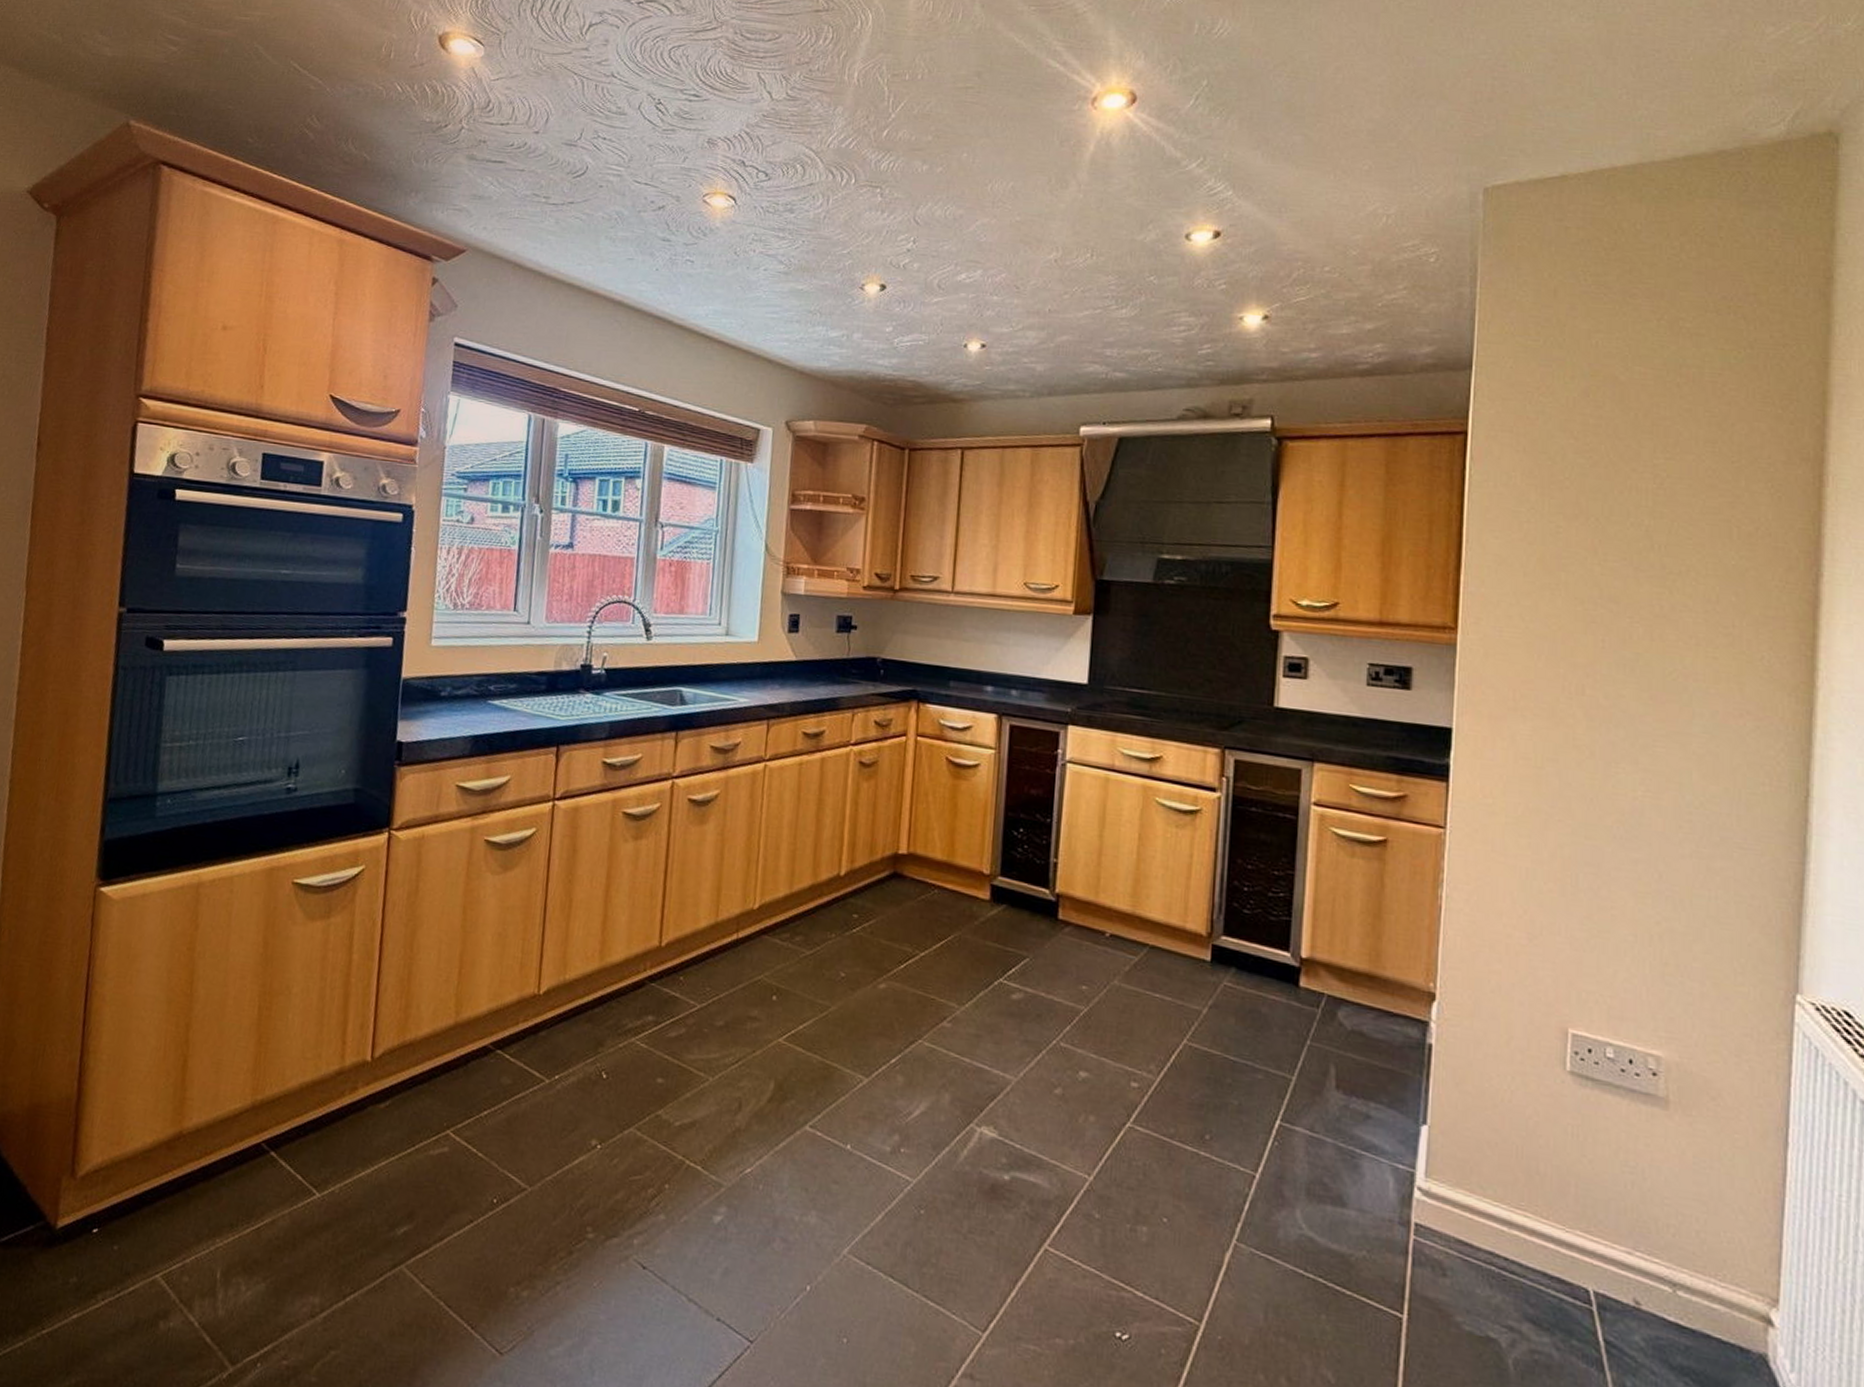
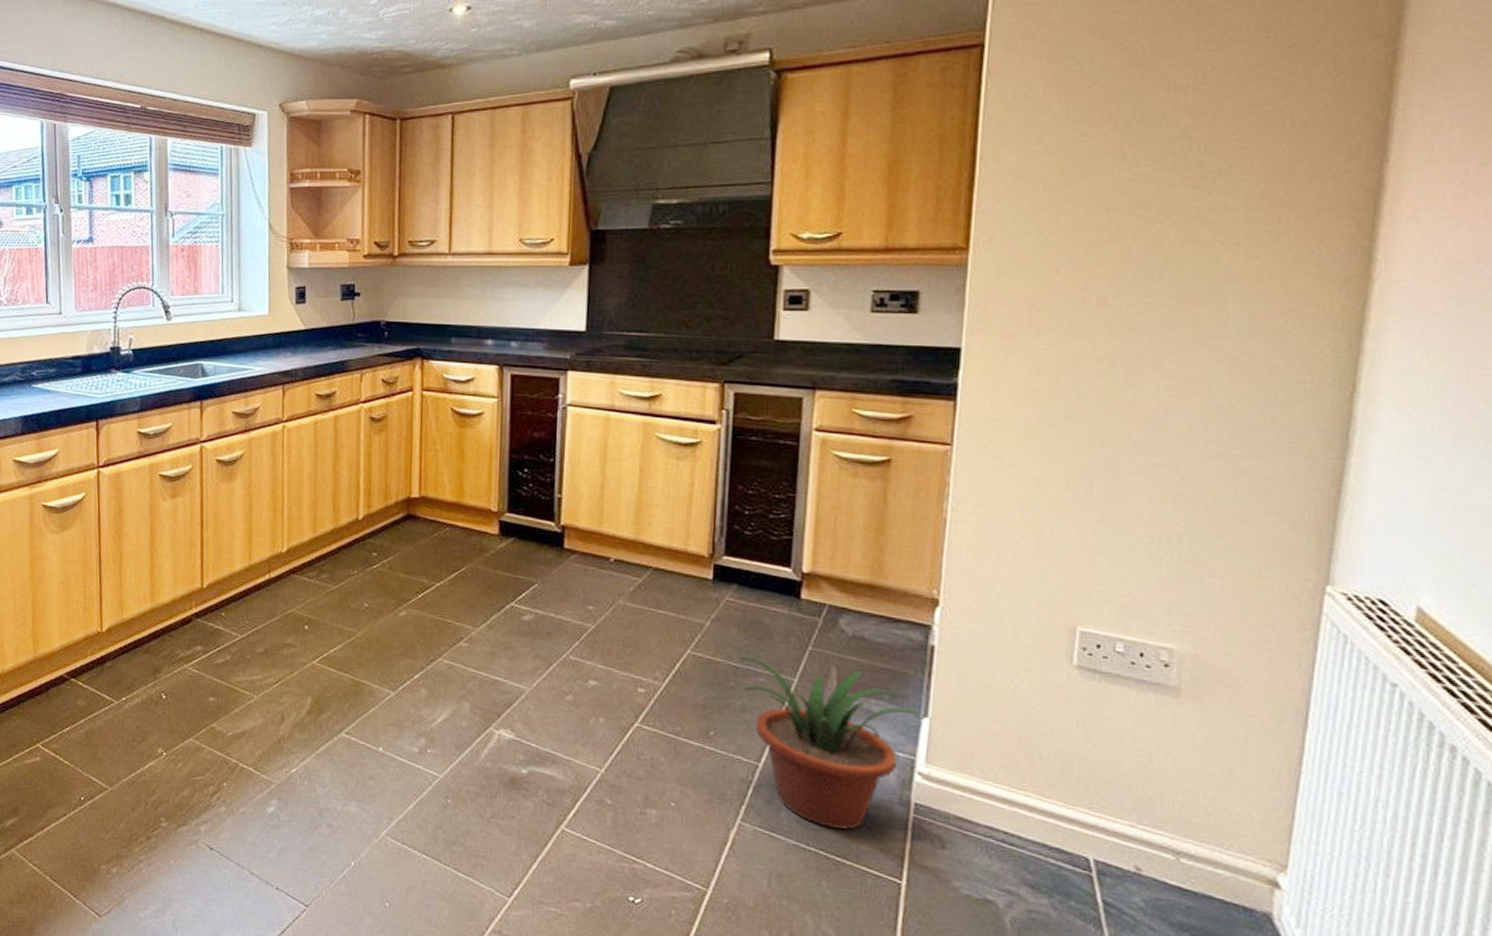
potted plant: none [1237,1049,1417,1254] -> present [739,656,918,830]

